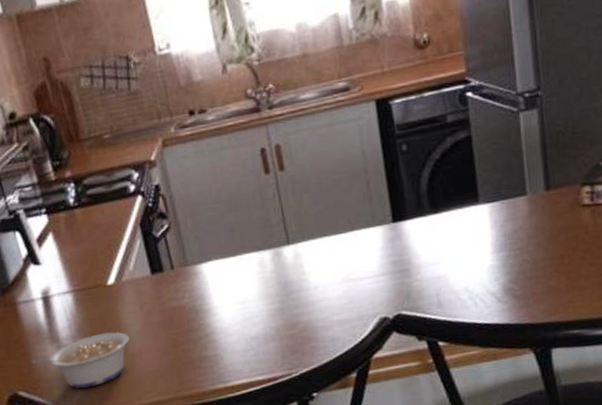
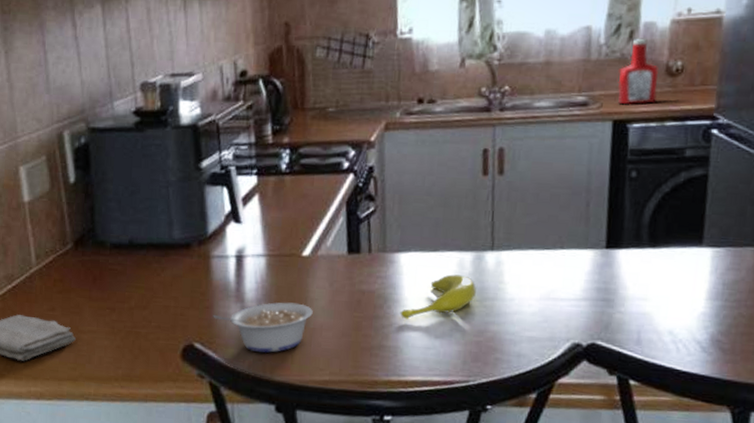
banana: none [213,273,281,327] -> present [400,274,476,320]
ketchup bottle: none [371,18,412,83] -> present [618,39,658,104]

